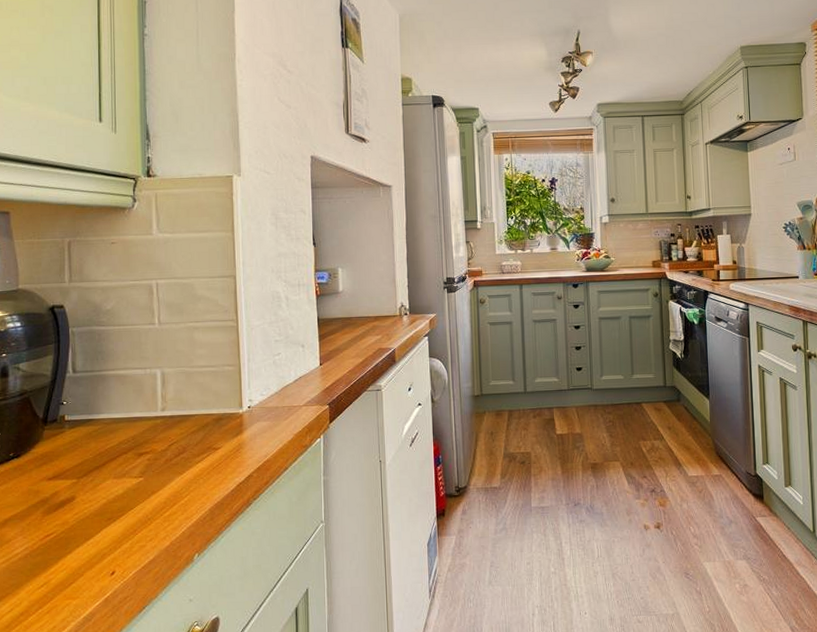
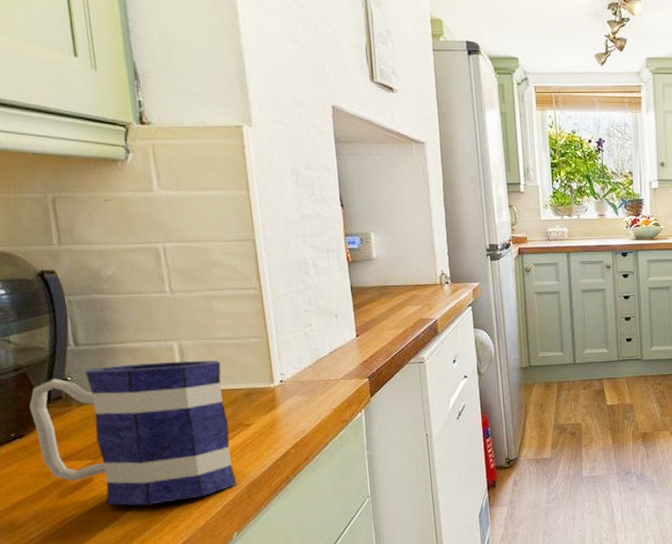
mug: none [28,387,202,525] -> present [29,360,237,506]

